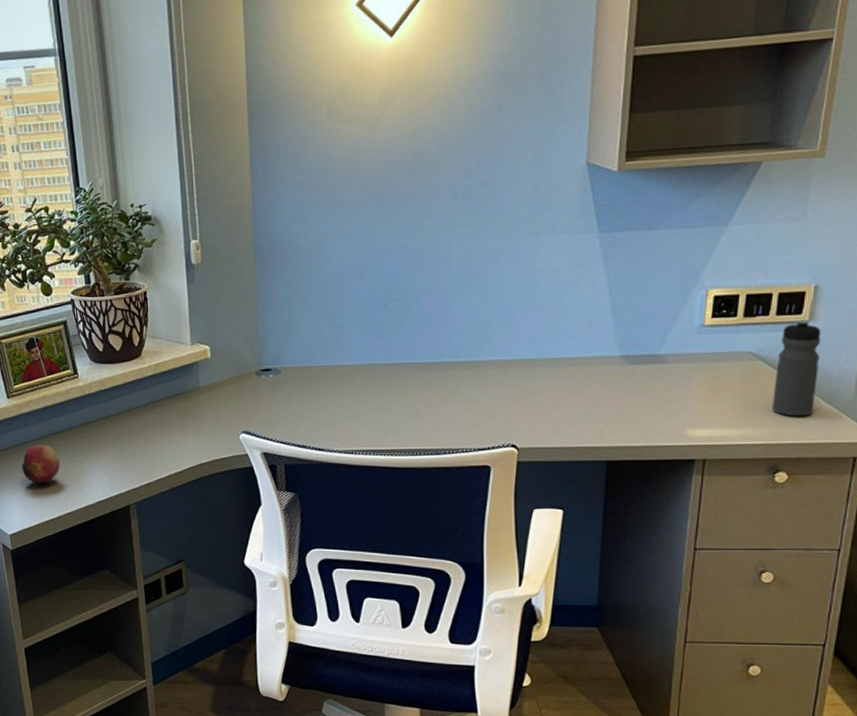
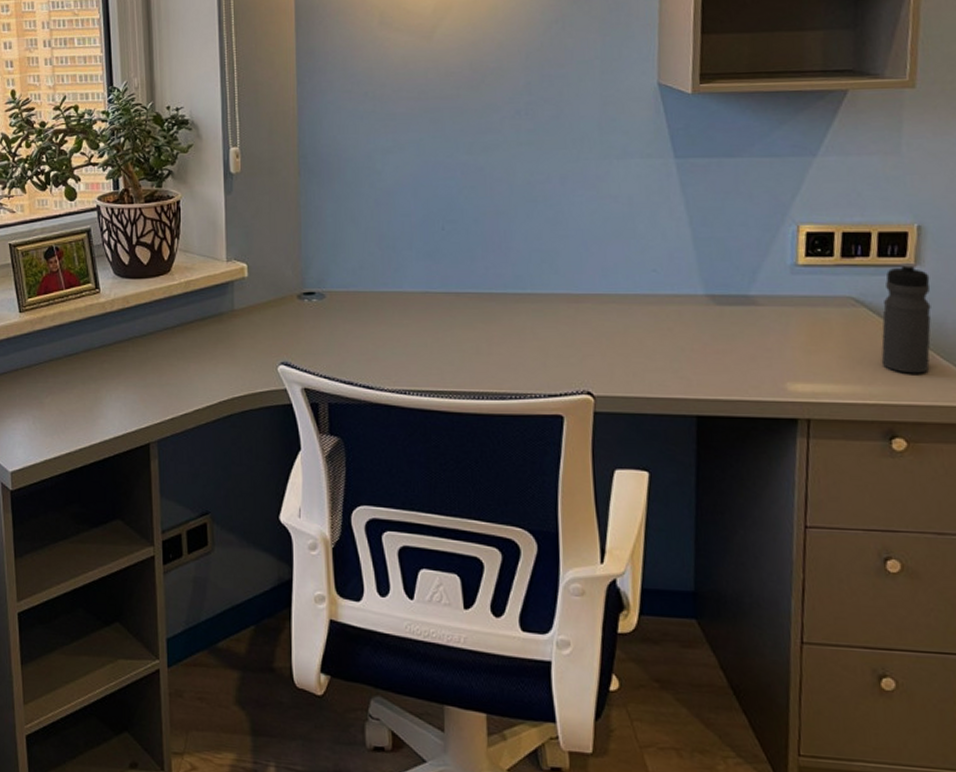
fruit: present [22,445,60,484] -> none [30,368,73,413]

